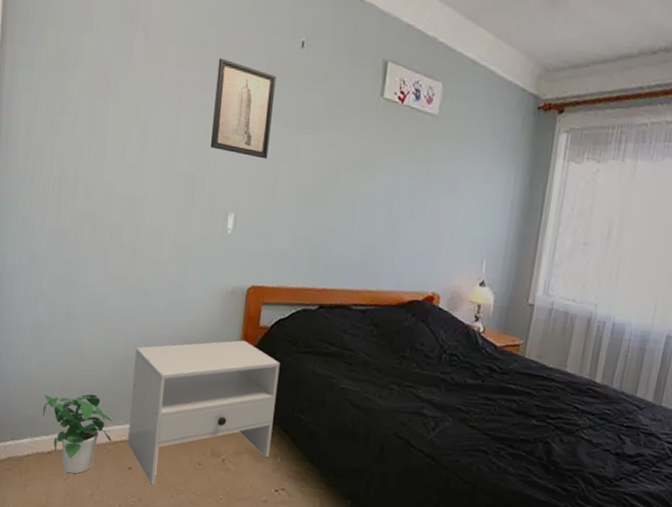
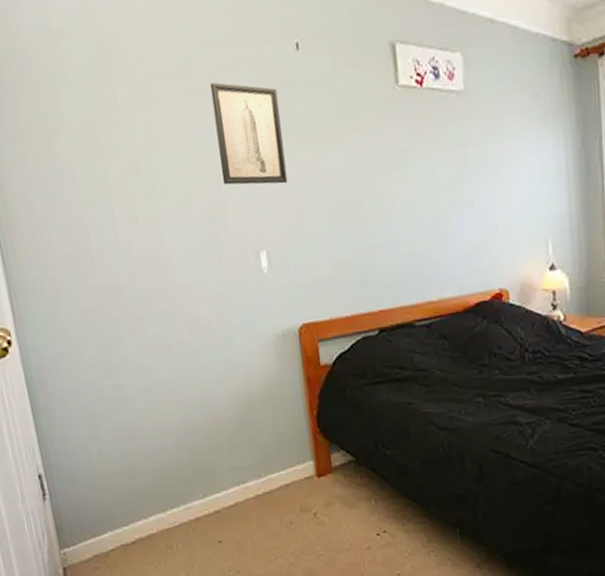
potted plant: present [42,394,113,474] -> none [113,473,195,560]
nightstand: present [127,340,280,485] -> none [196,383,363,555]

